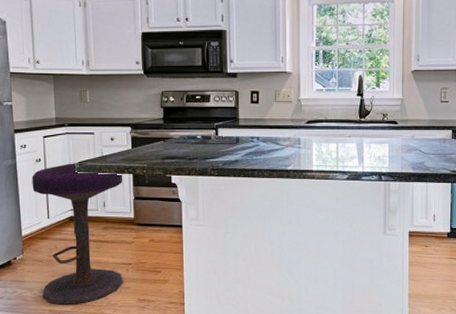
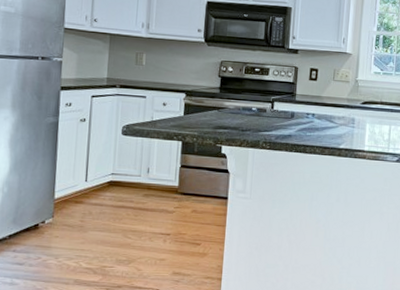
stool: present [32,163,123,305] -> none [68,125,172,275]

